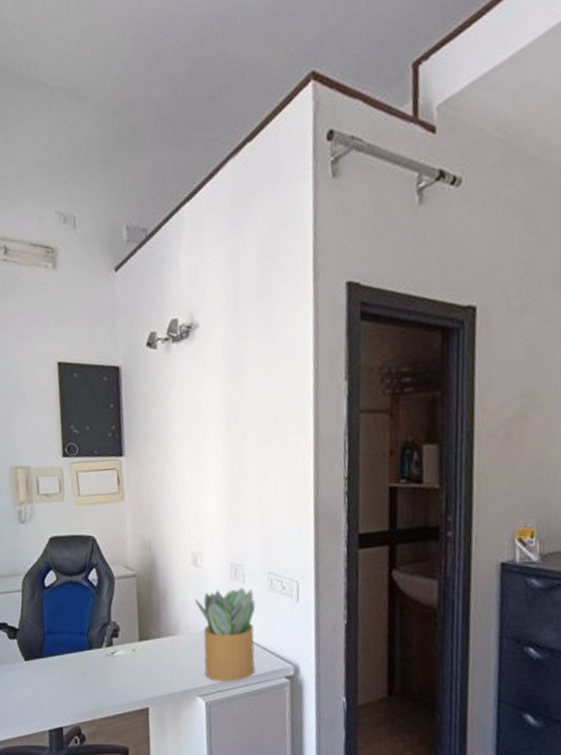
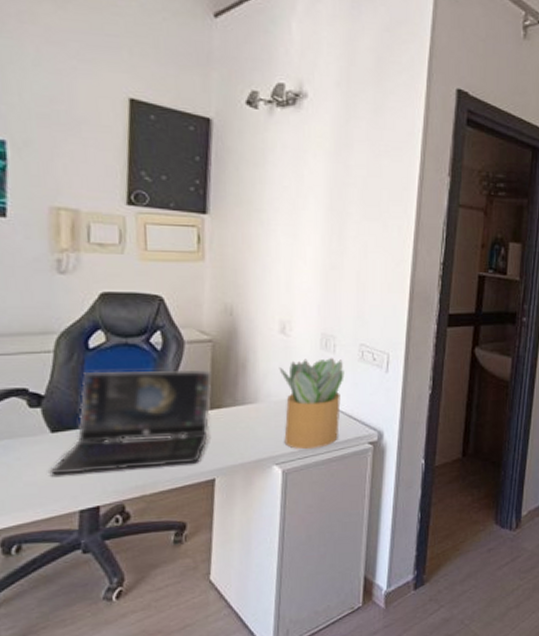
laptop: none [26,602,140,697] -> present [49,369,212,475]

